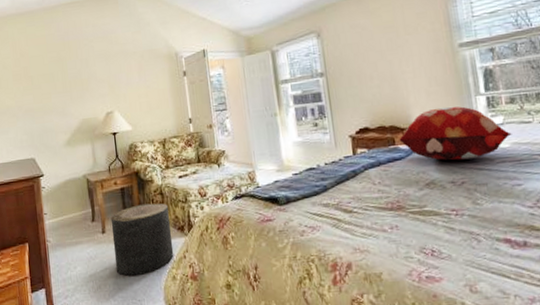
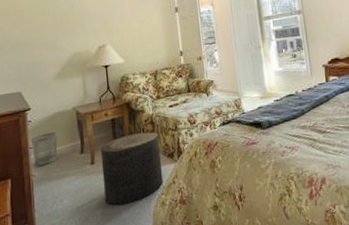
wastebasket: none [45,198,70,232] -> present [31,131,58,166]

